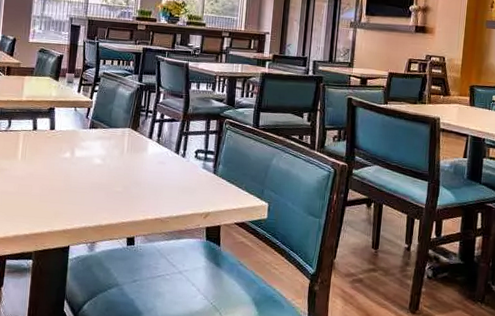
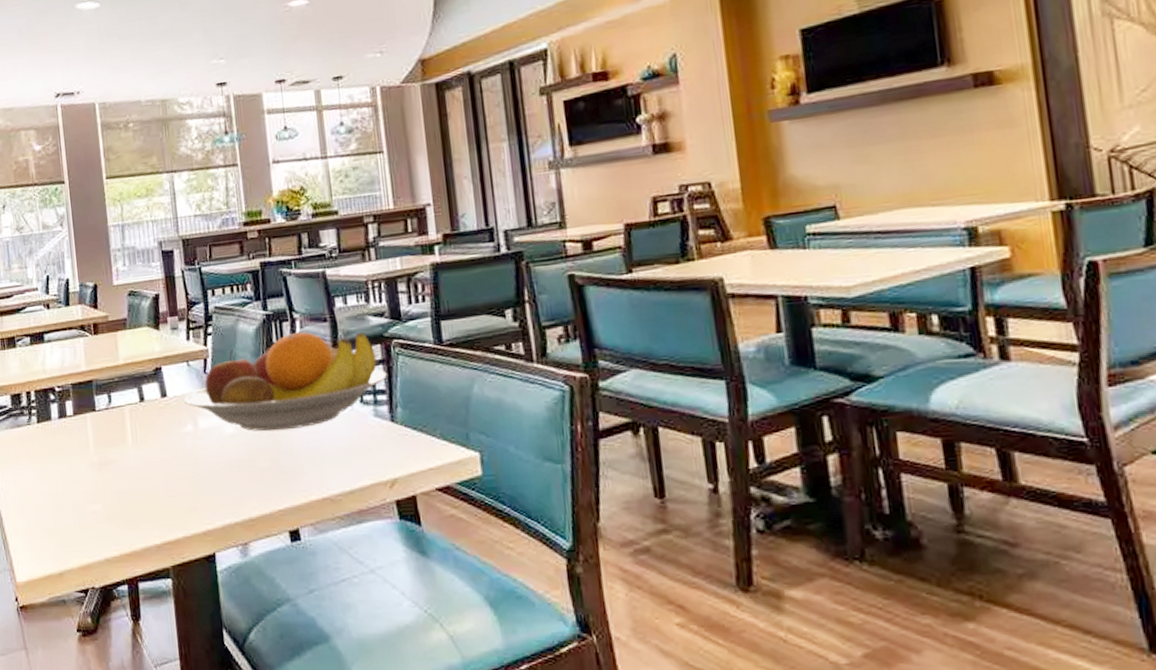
fruit bowl: none [67,101,217,168] -> present [184,331,387,432]

